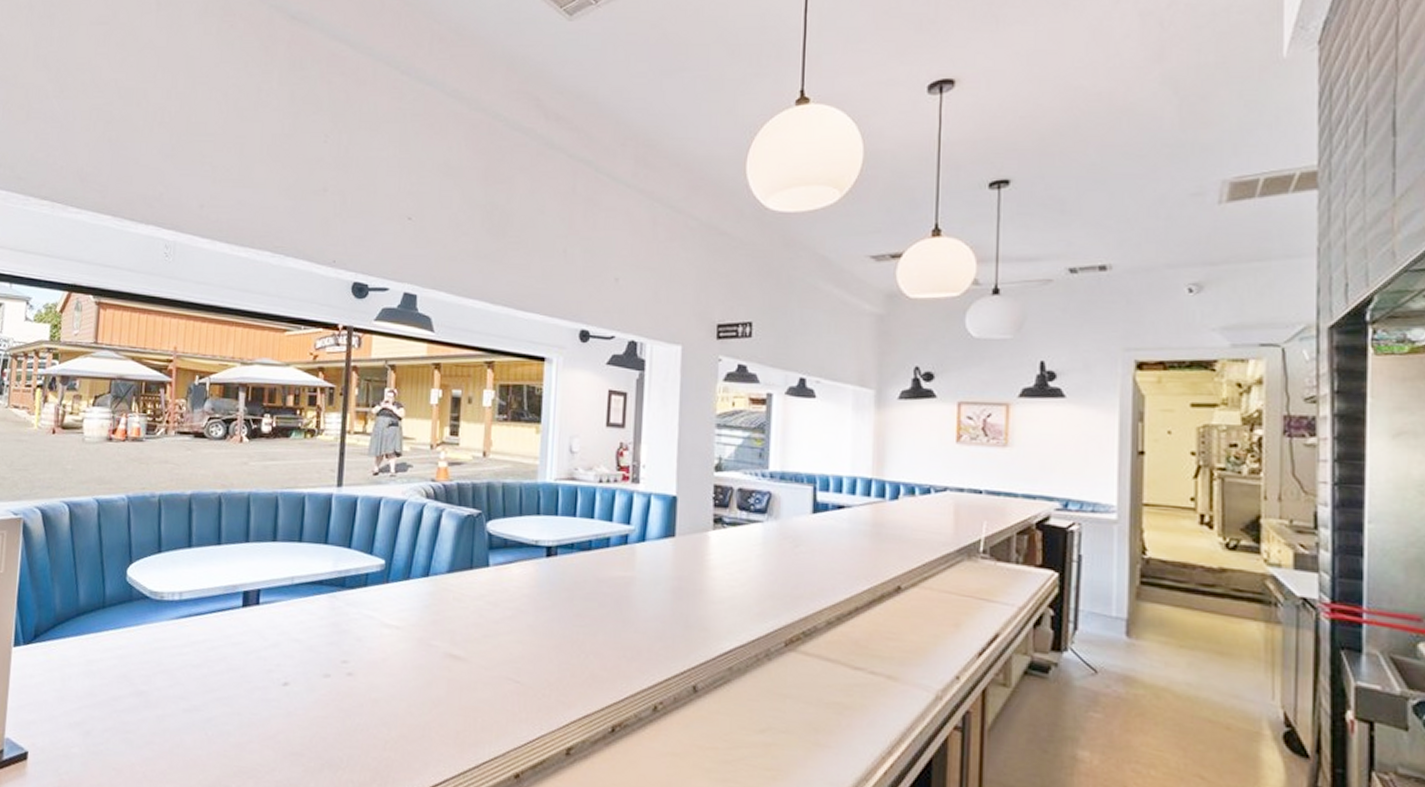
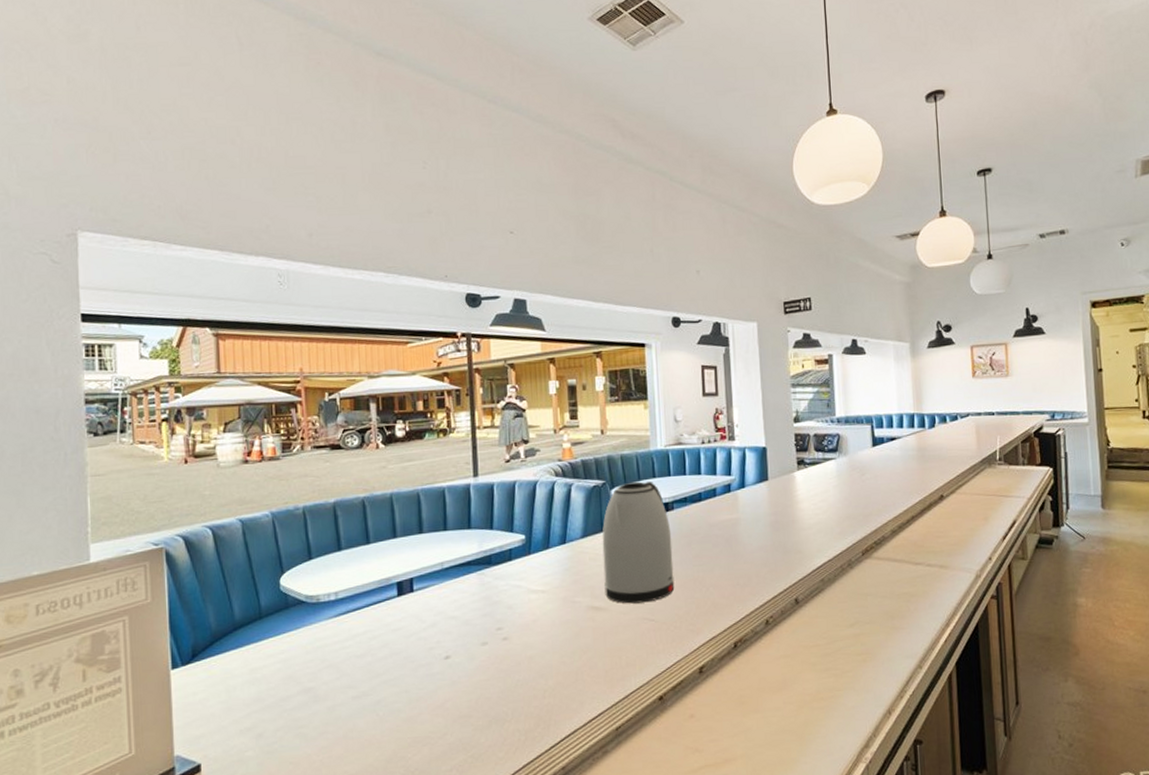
kettle: none [466,516,551,660] -> present [602,481,675,604]

